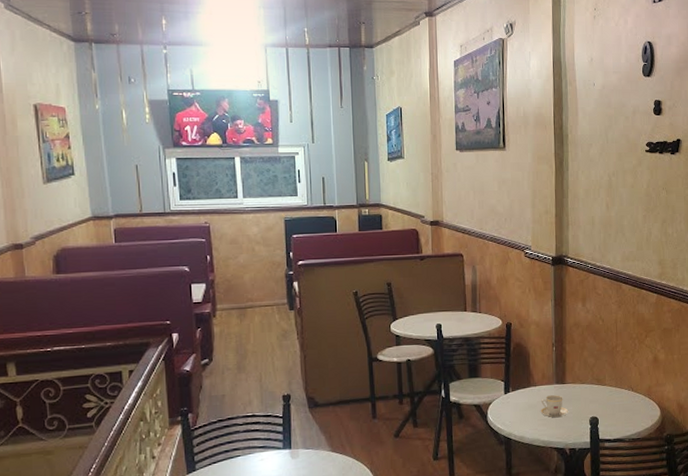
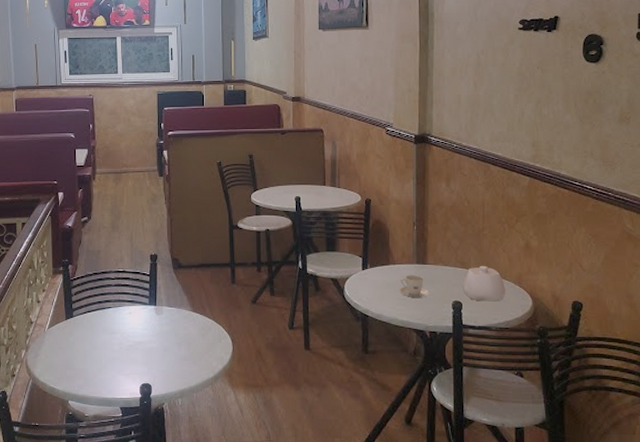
sugar bowl: none [598,380,637,415] -> present [462,265,505,302]

